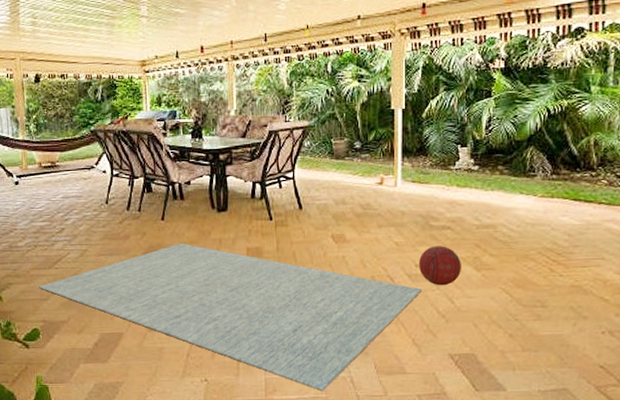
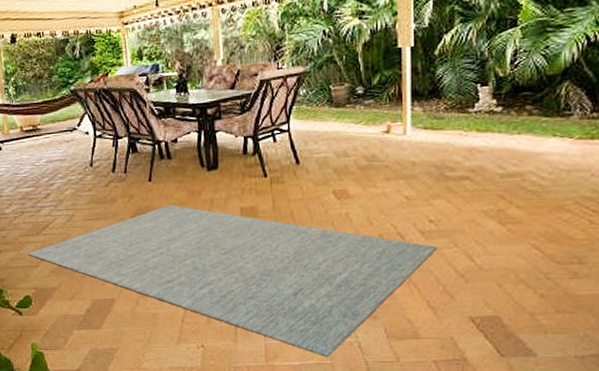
ball: present [418,246,461,286] -> none [432,198,482,243]

